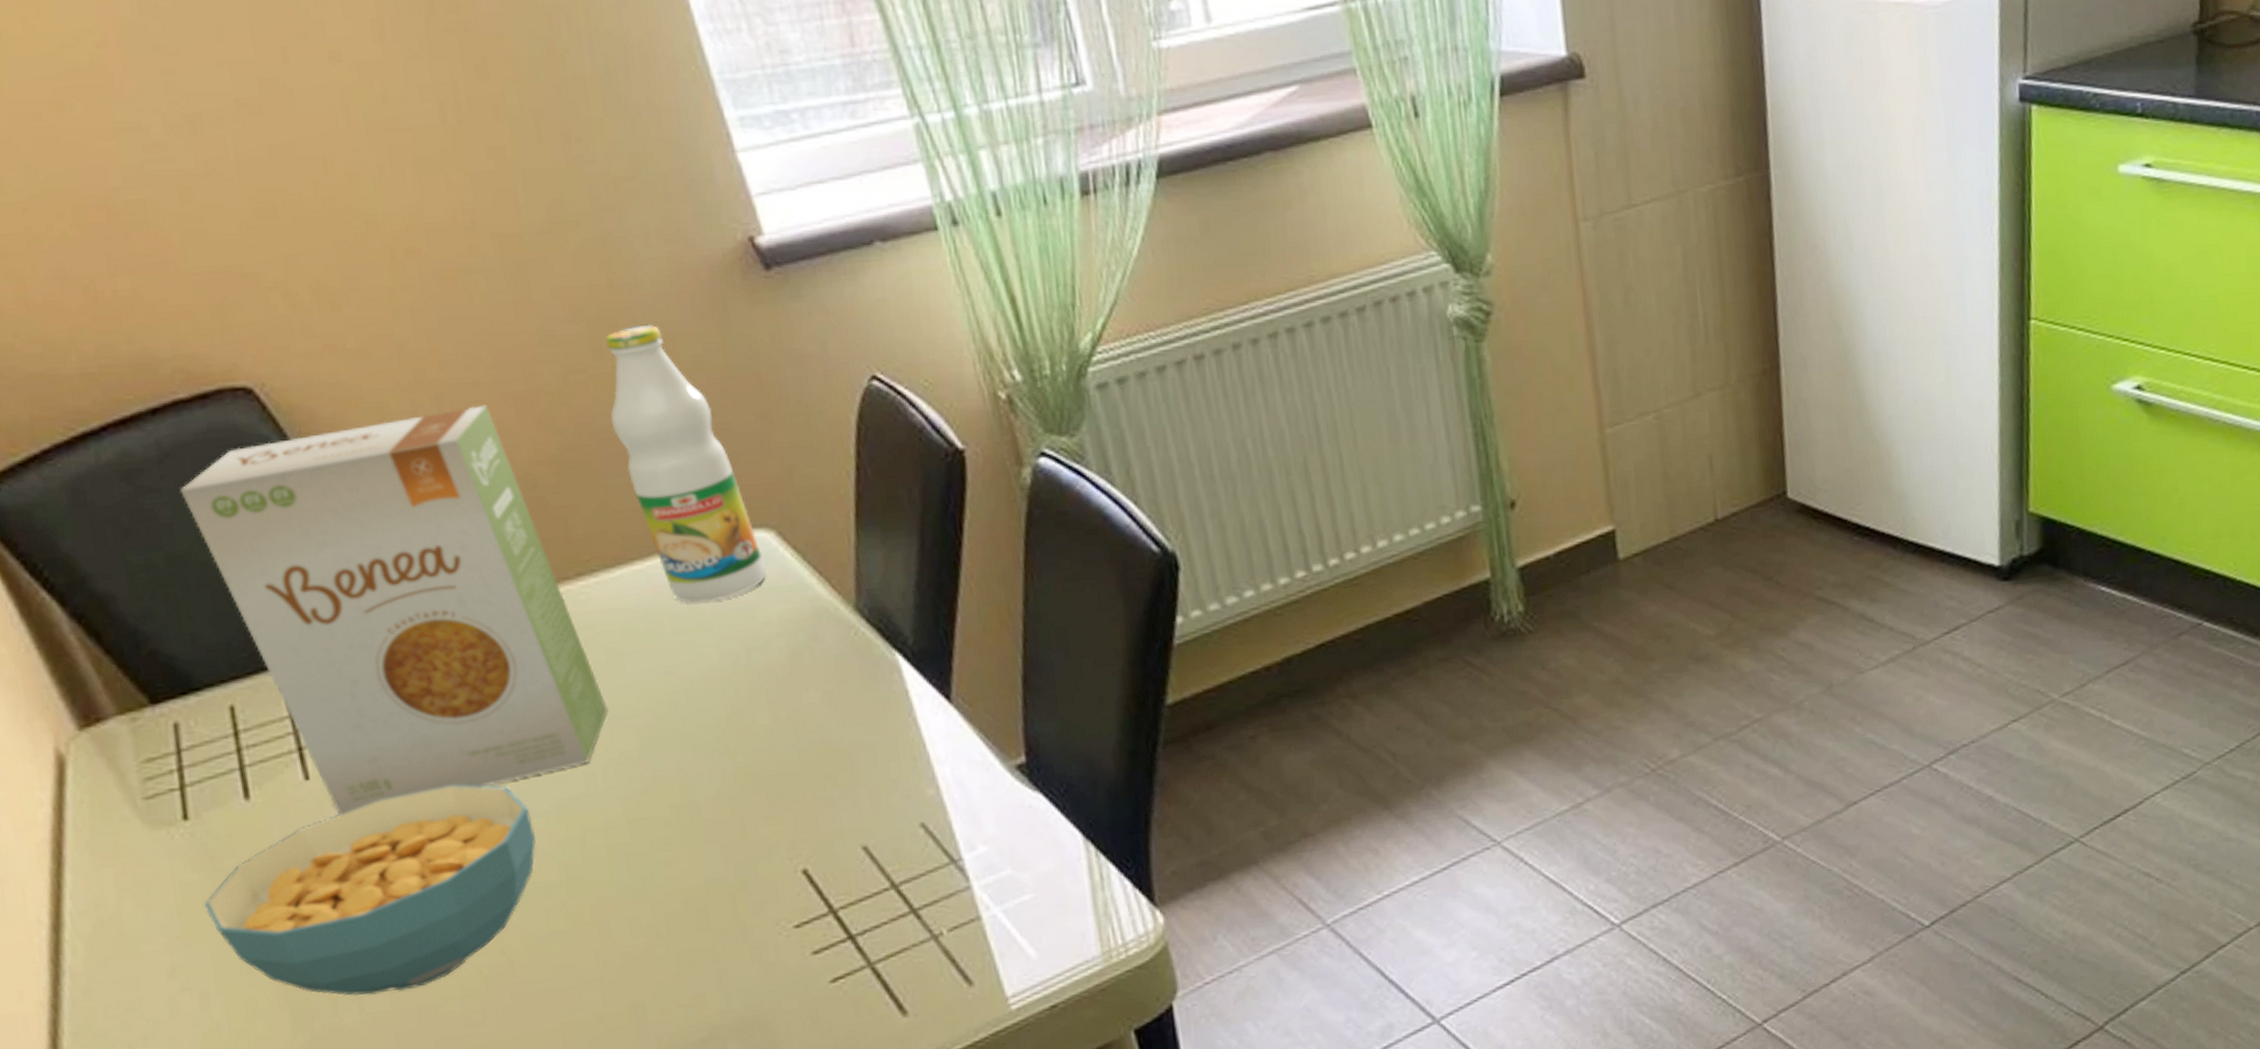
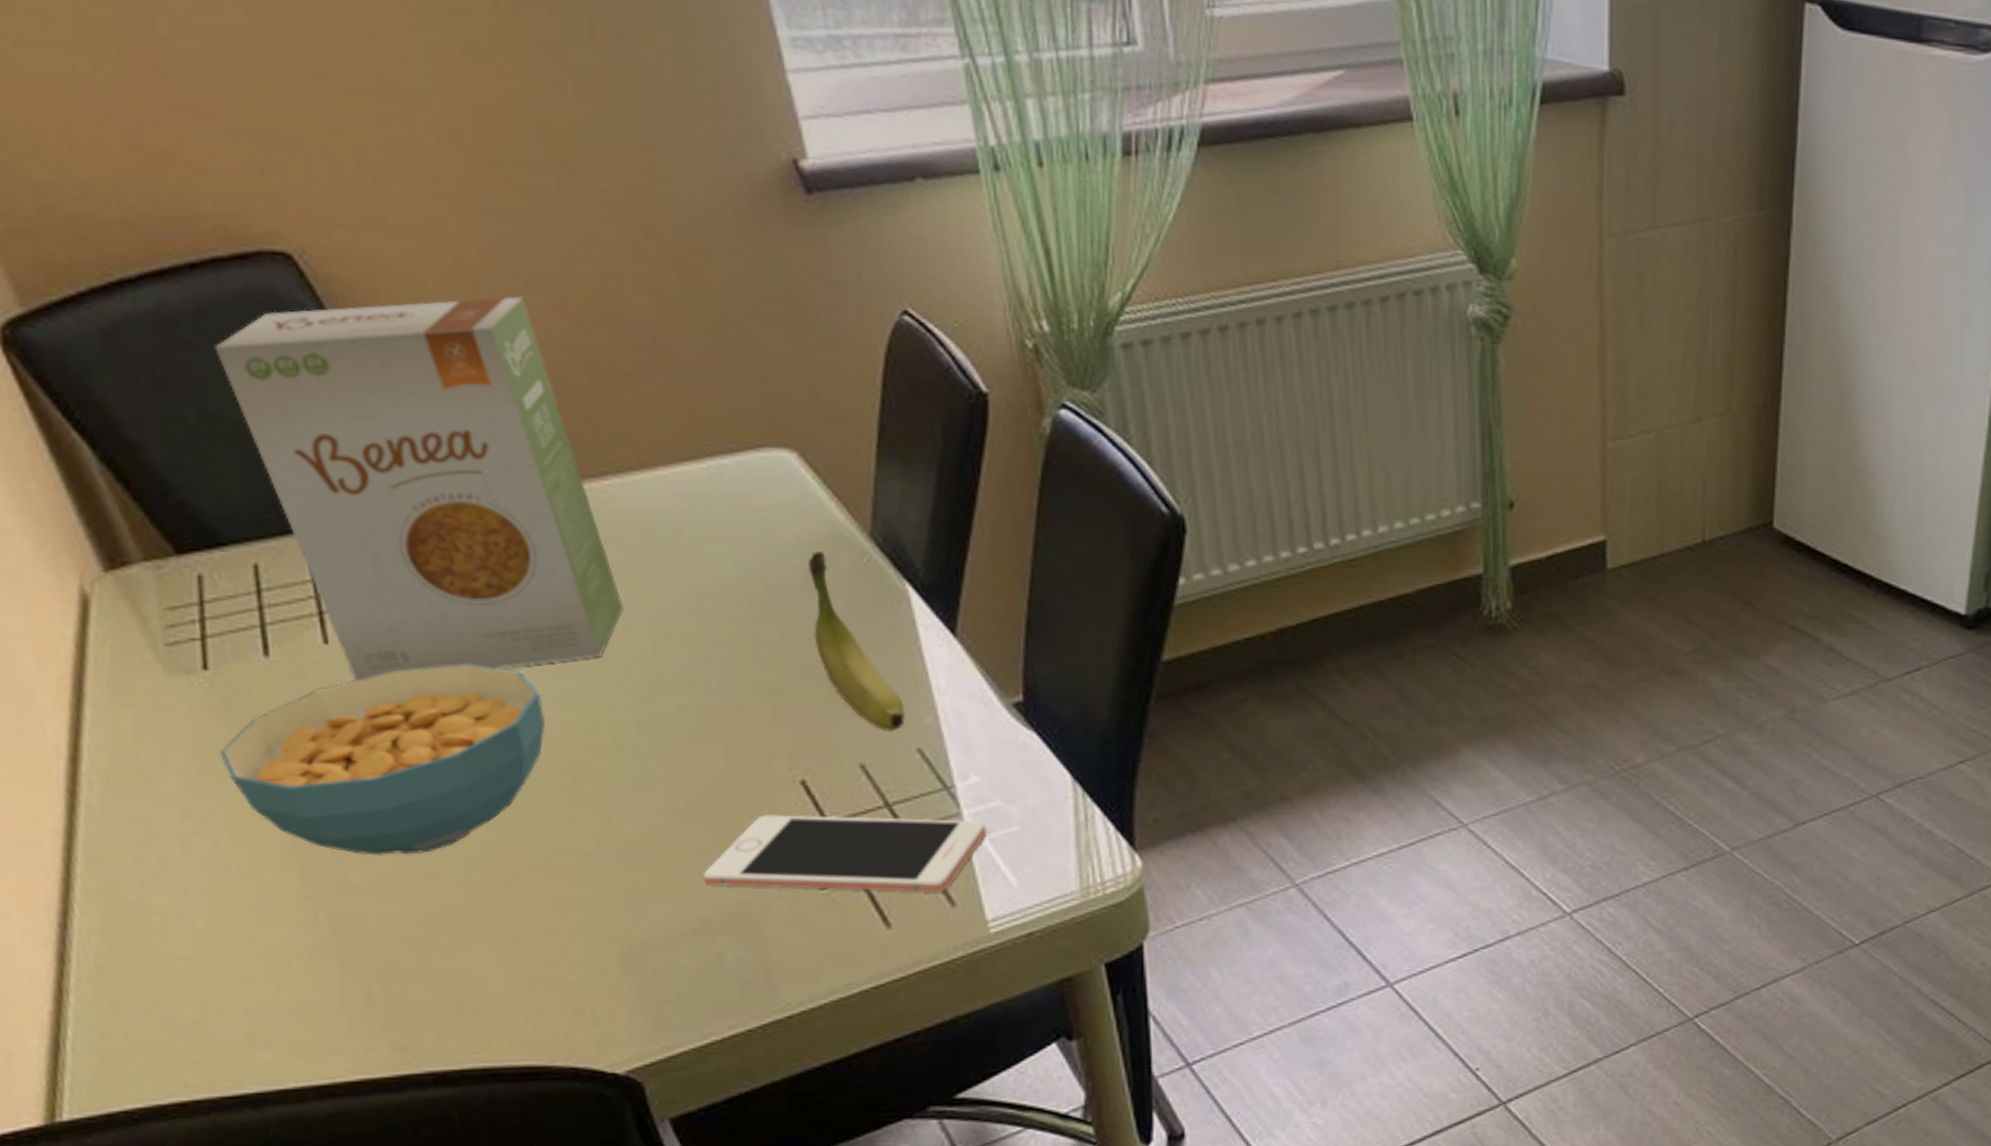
bottle: present [605,324,767,604] -> none [644,234,787,514]
cell phone: none [707,891,1000,992] -> present [702,814,988,893]
banana: none [792,629,905,810] -> present [807,550,905,732]

